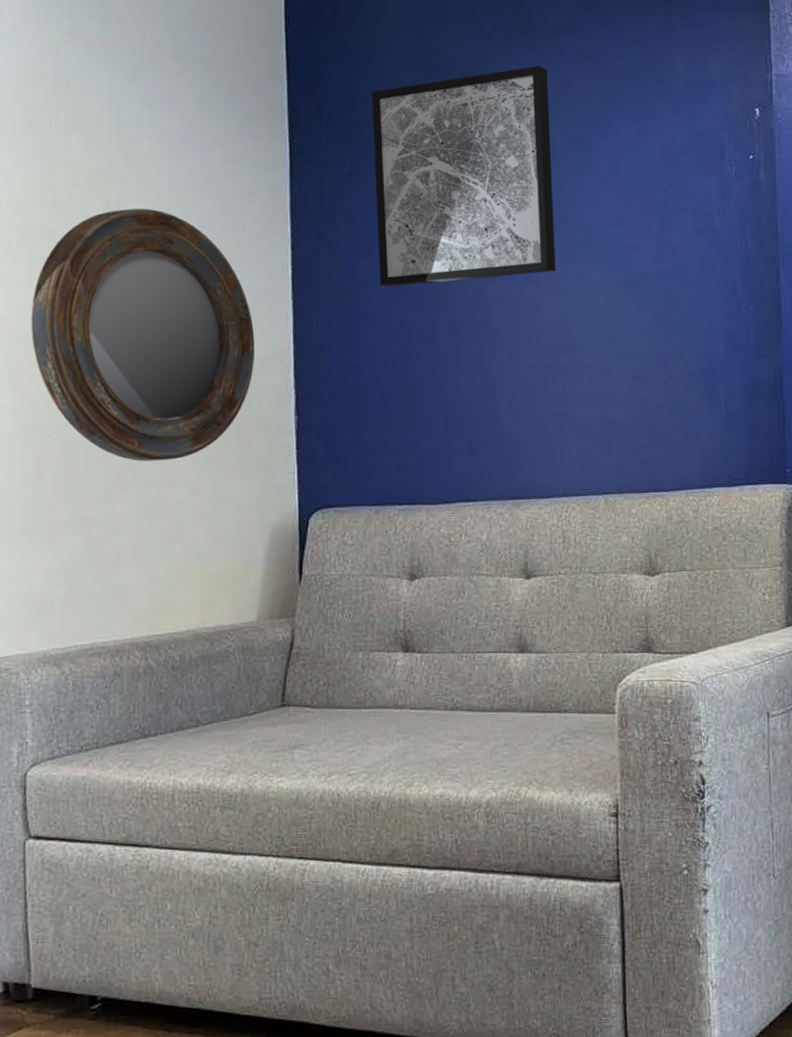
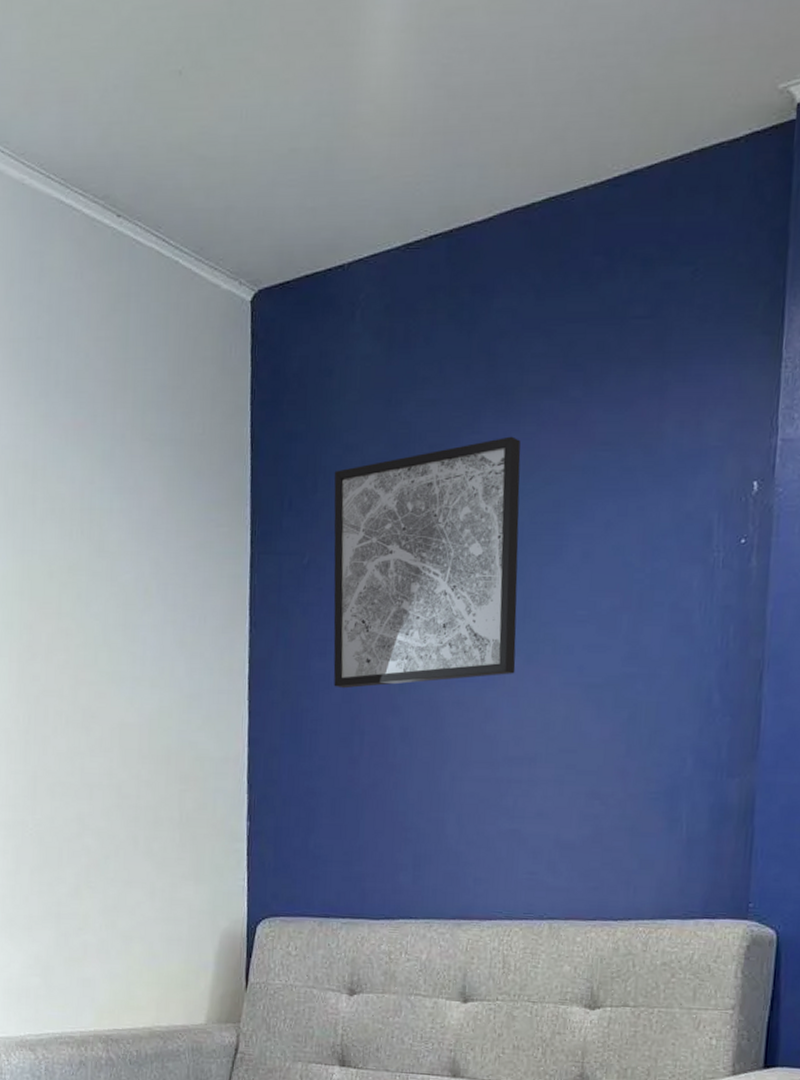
home mirror: present [31,209,255,461] -> none [11,603,212,861]

